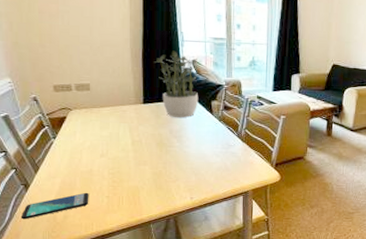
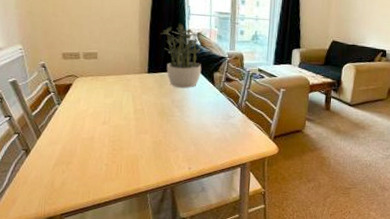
smartphone: present [22,192,89,220] -> none [20,159,88,185]

